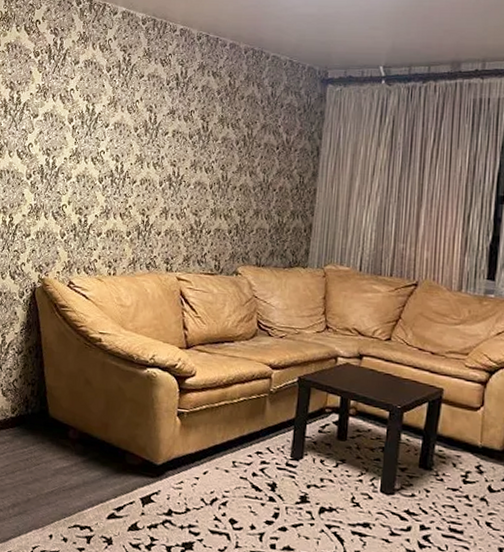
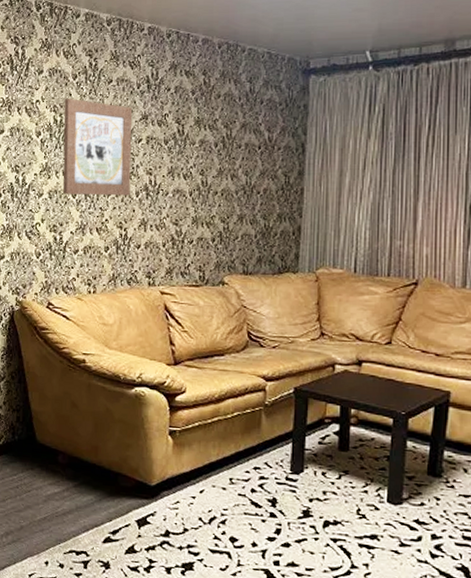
wall art: none [90,88,162,185] -> present [62,98,133,196]

